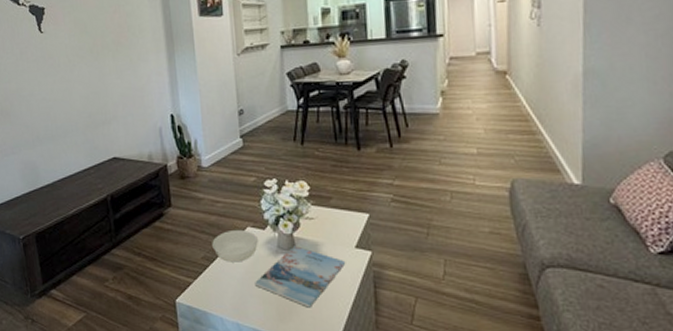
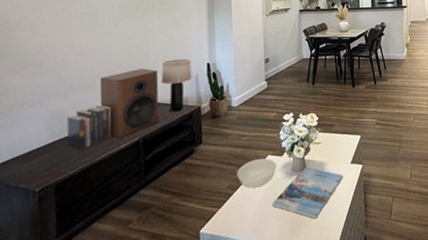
books: none [38,156,80,203] -> present [66,104,112,150]
speaker: none [62,119,124,194] -> present [99,68,159,138]
table lamp: none [121,108,156,169] -> present [161,58,192,112]

